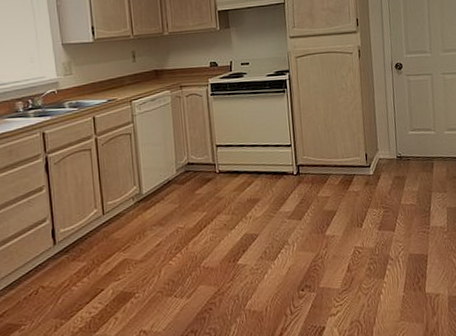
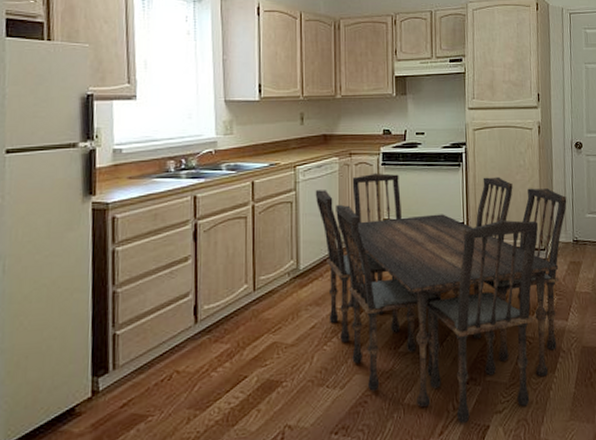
dining table: none [151,100,390,325] -> present [315,173,567,423]

